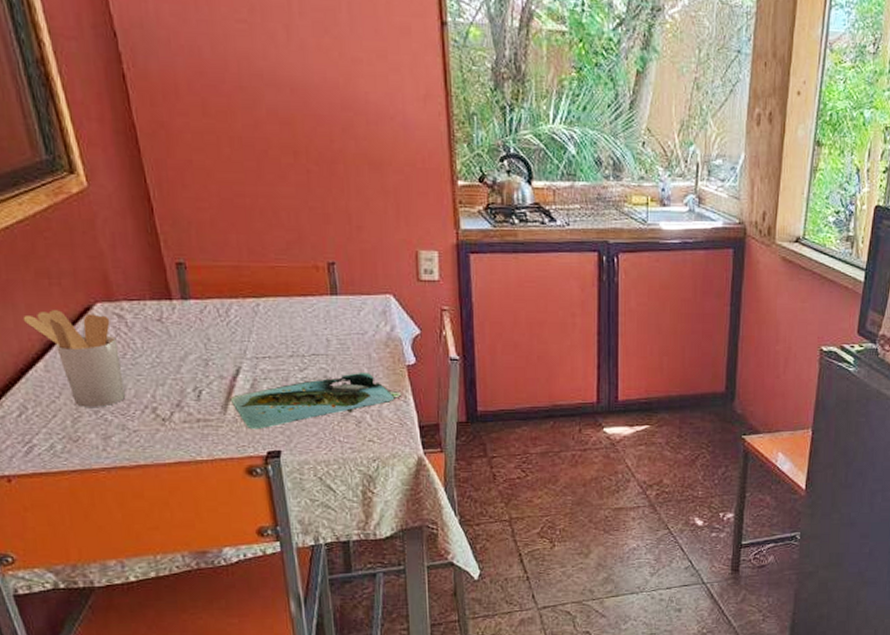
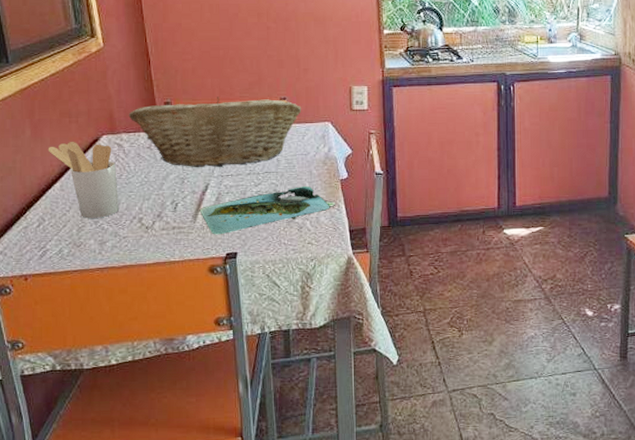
fruit basket: none [128,257,356,346] -> present [128,96,302,167]

